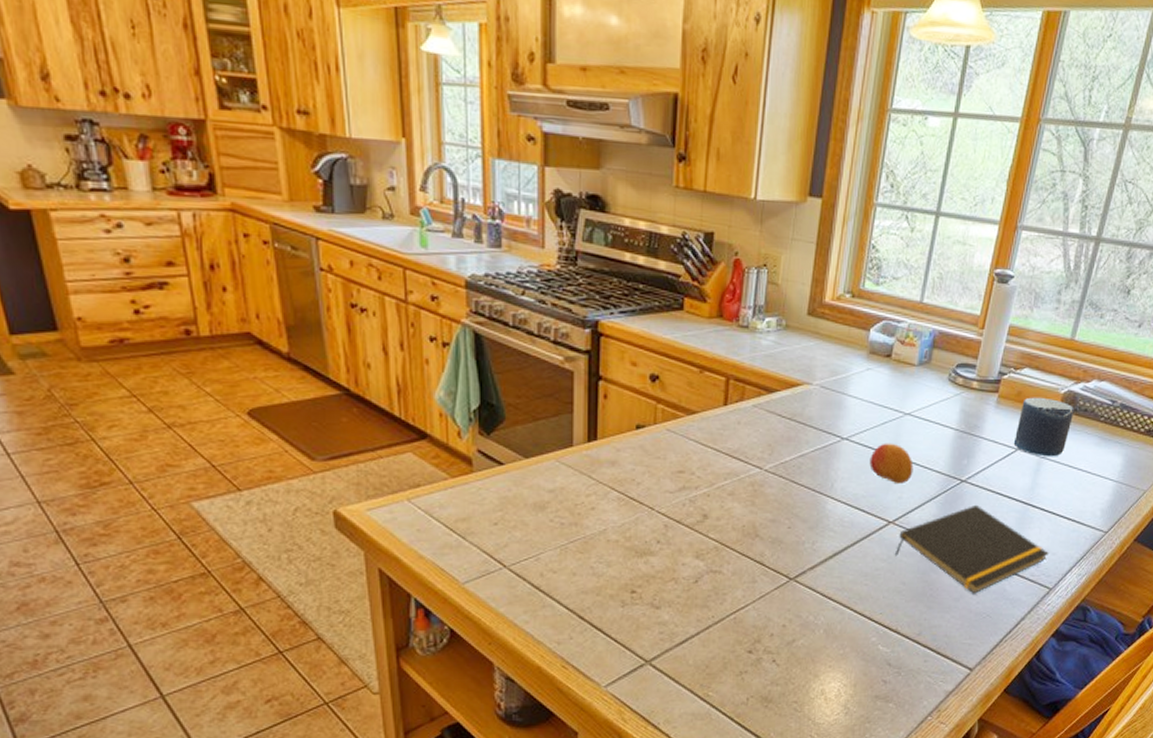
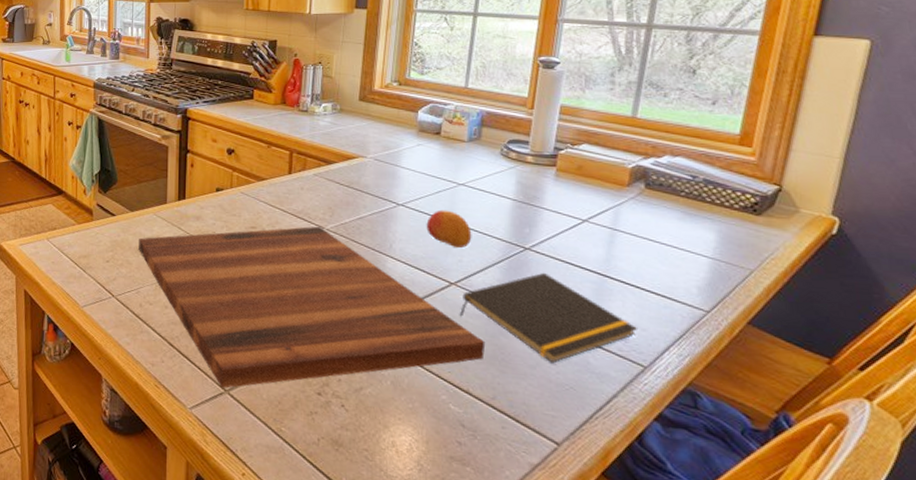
cutting board: none [537,466,917,659] -> present [139,226,486,389]
candle: present [1013,397,1075,456] -> none [579,171,647,229]

